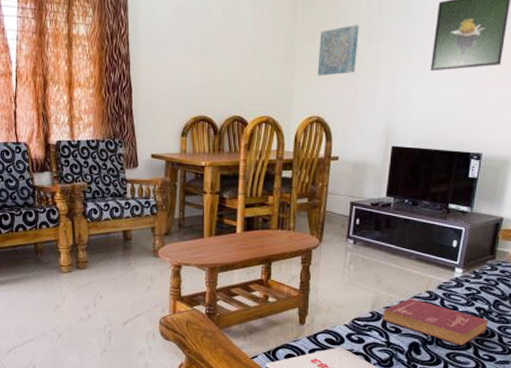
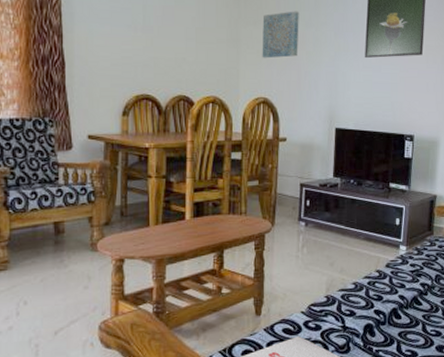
book: present [383,299,488,346] -> none [338,279,432,324]

